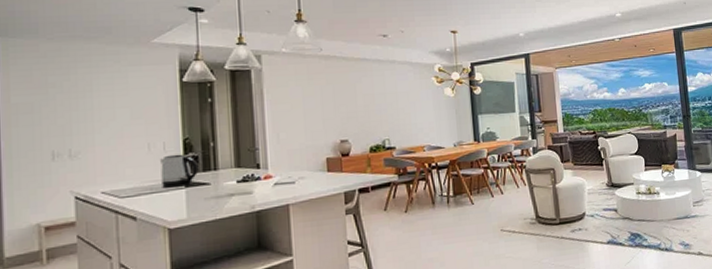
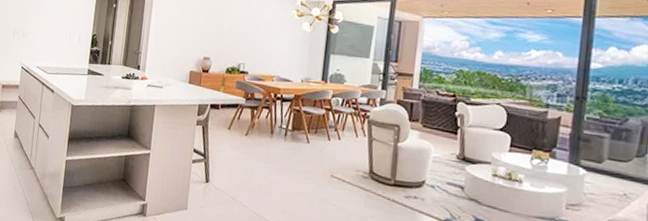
kettle: present [160,154,199,190] -> none [73,46,99,74]

